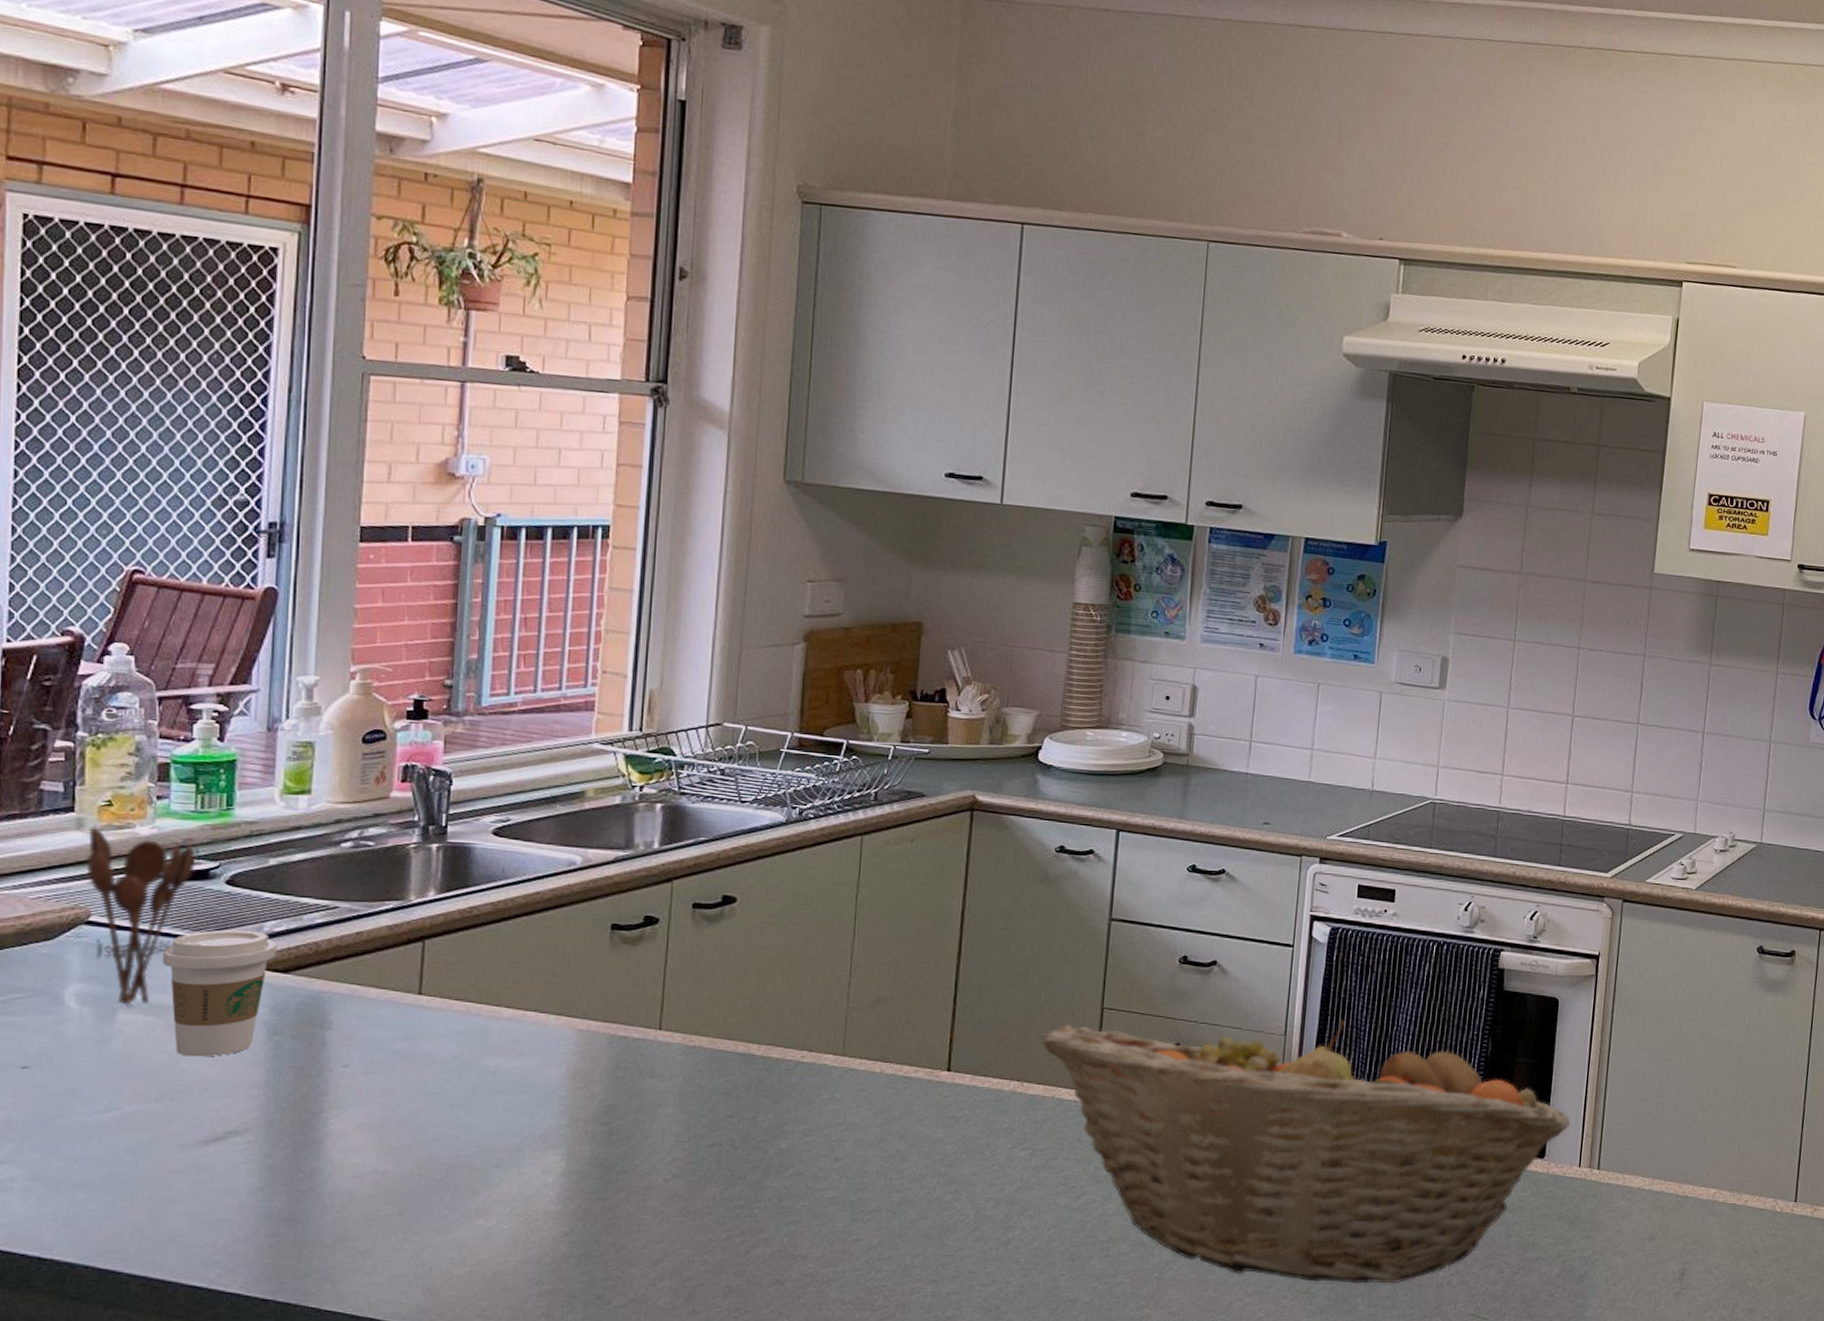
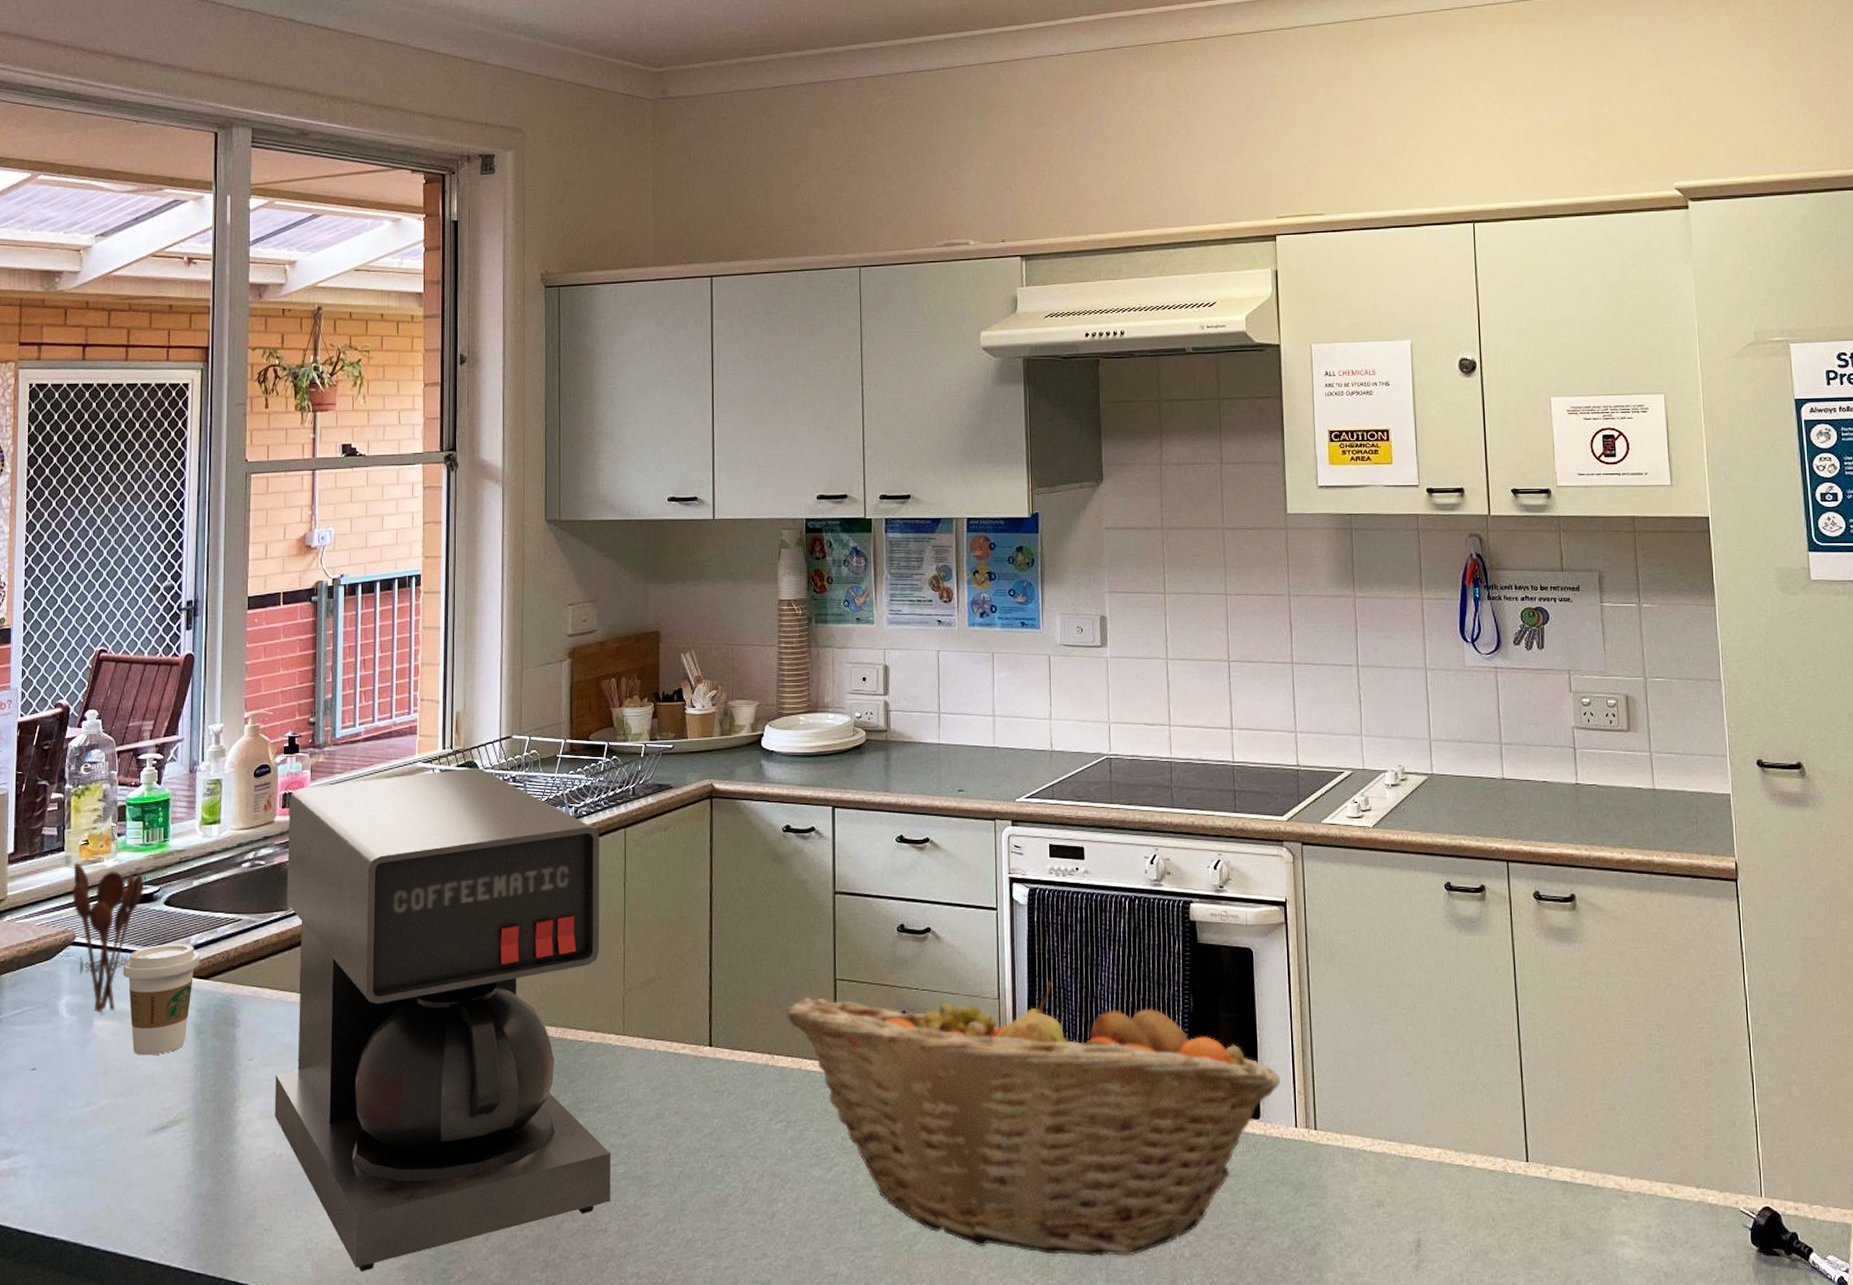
coffee maker: none [377,754,829,1298] -> present [274,767,611,1272]

